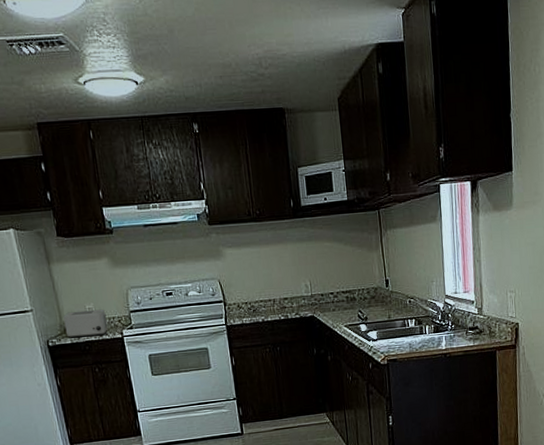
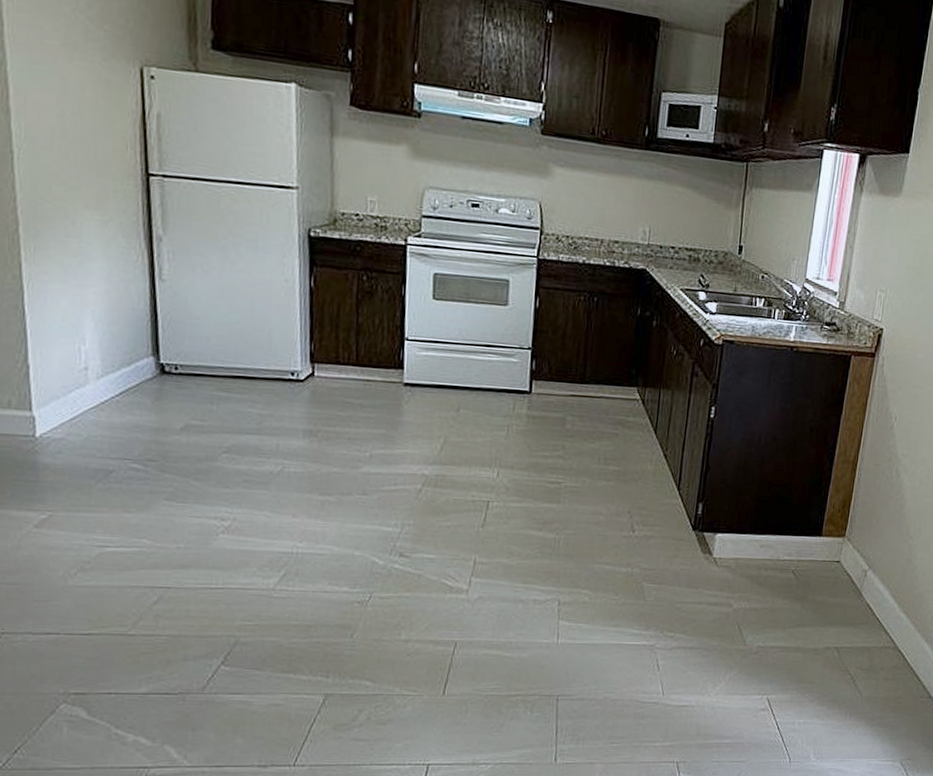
toaster: present [63,309,108,339] -> none [335,200,393,238]

